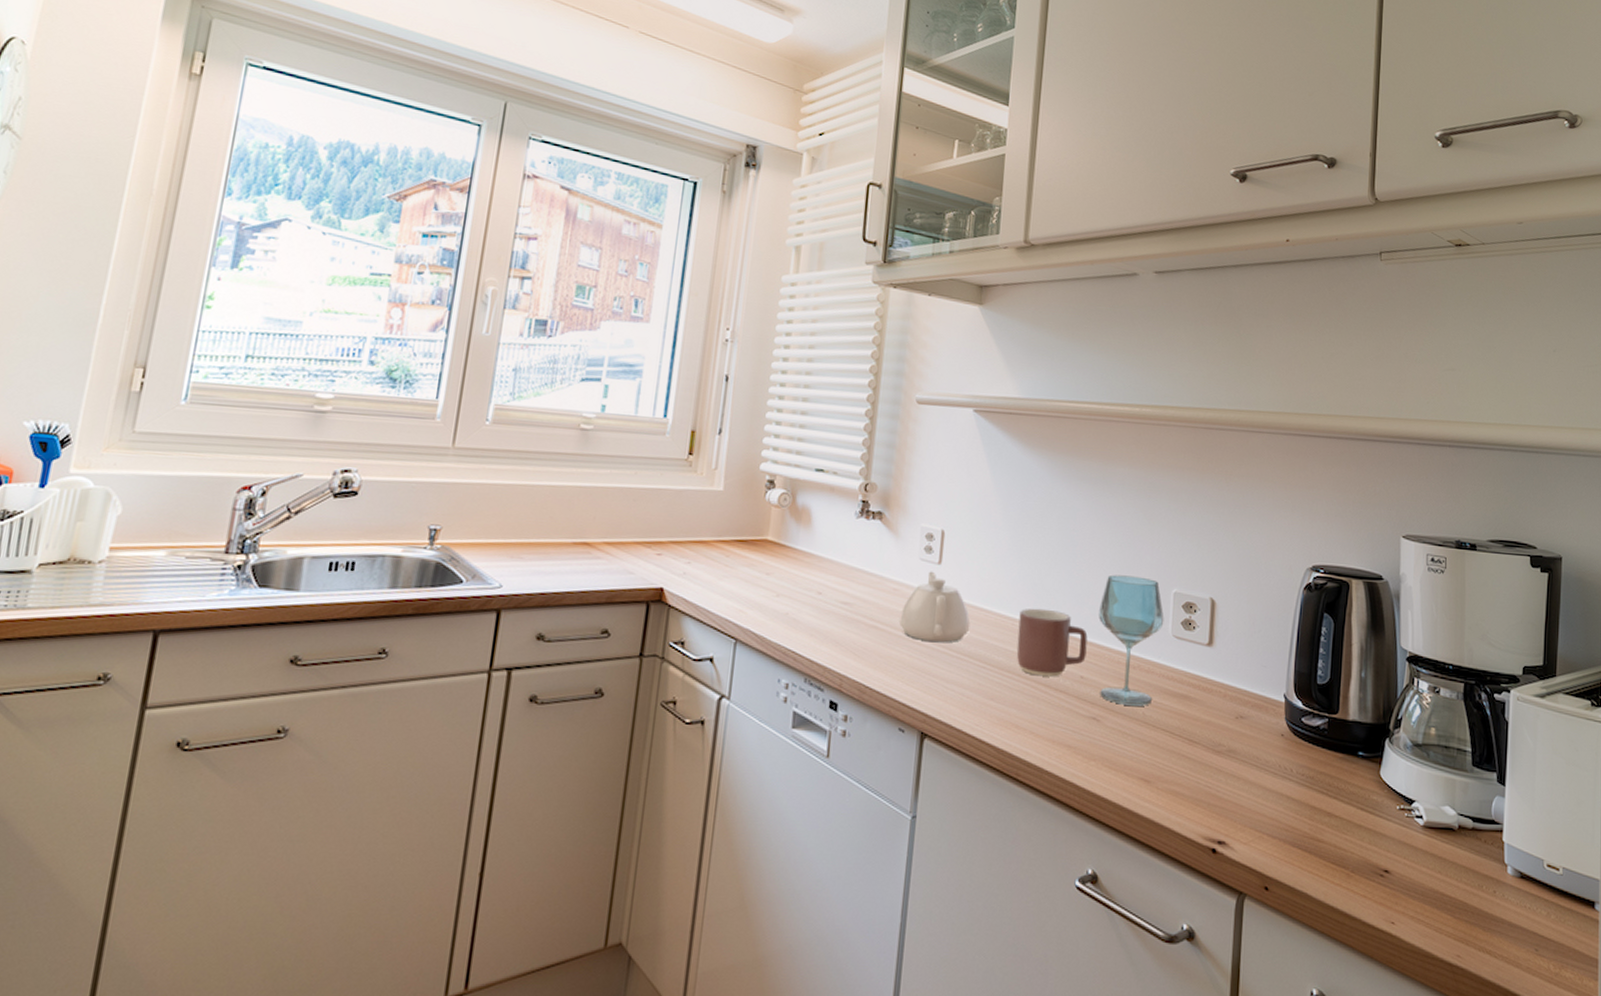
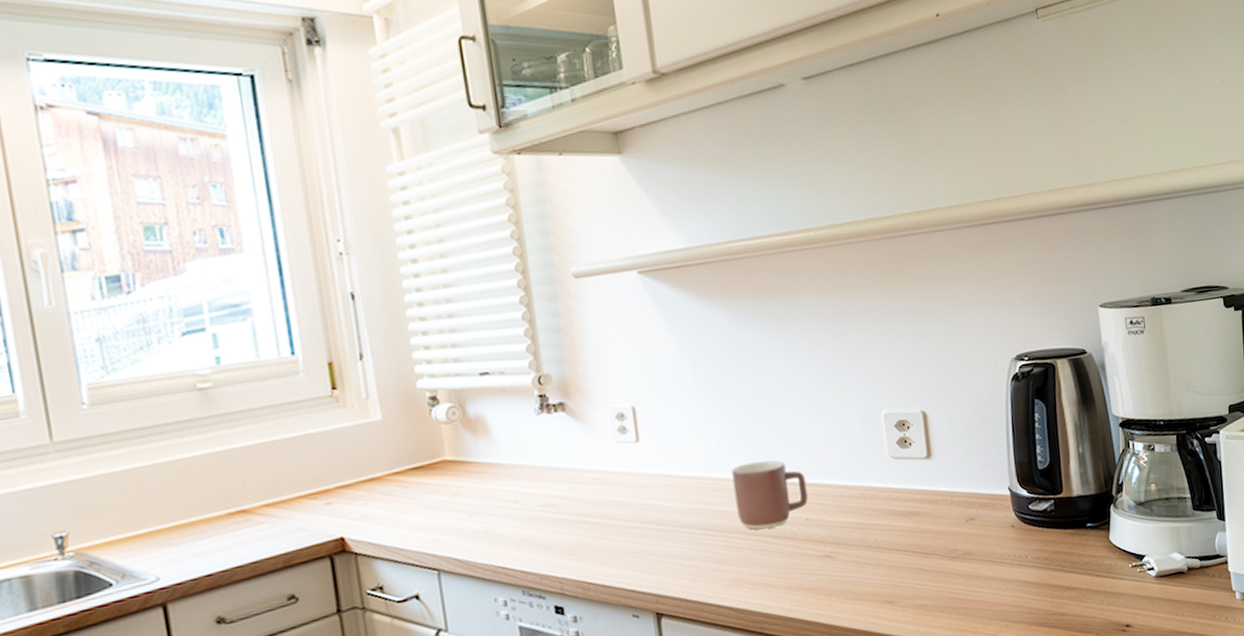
teapot: present [898,571,971,643] -> none [607,451,684,524]
wine glass: present [1097,575,1164,706] -> none [811,406,881,537]

